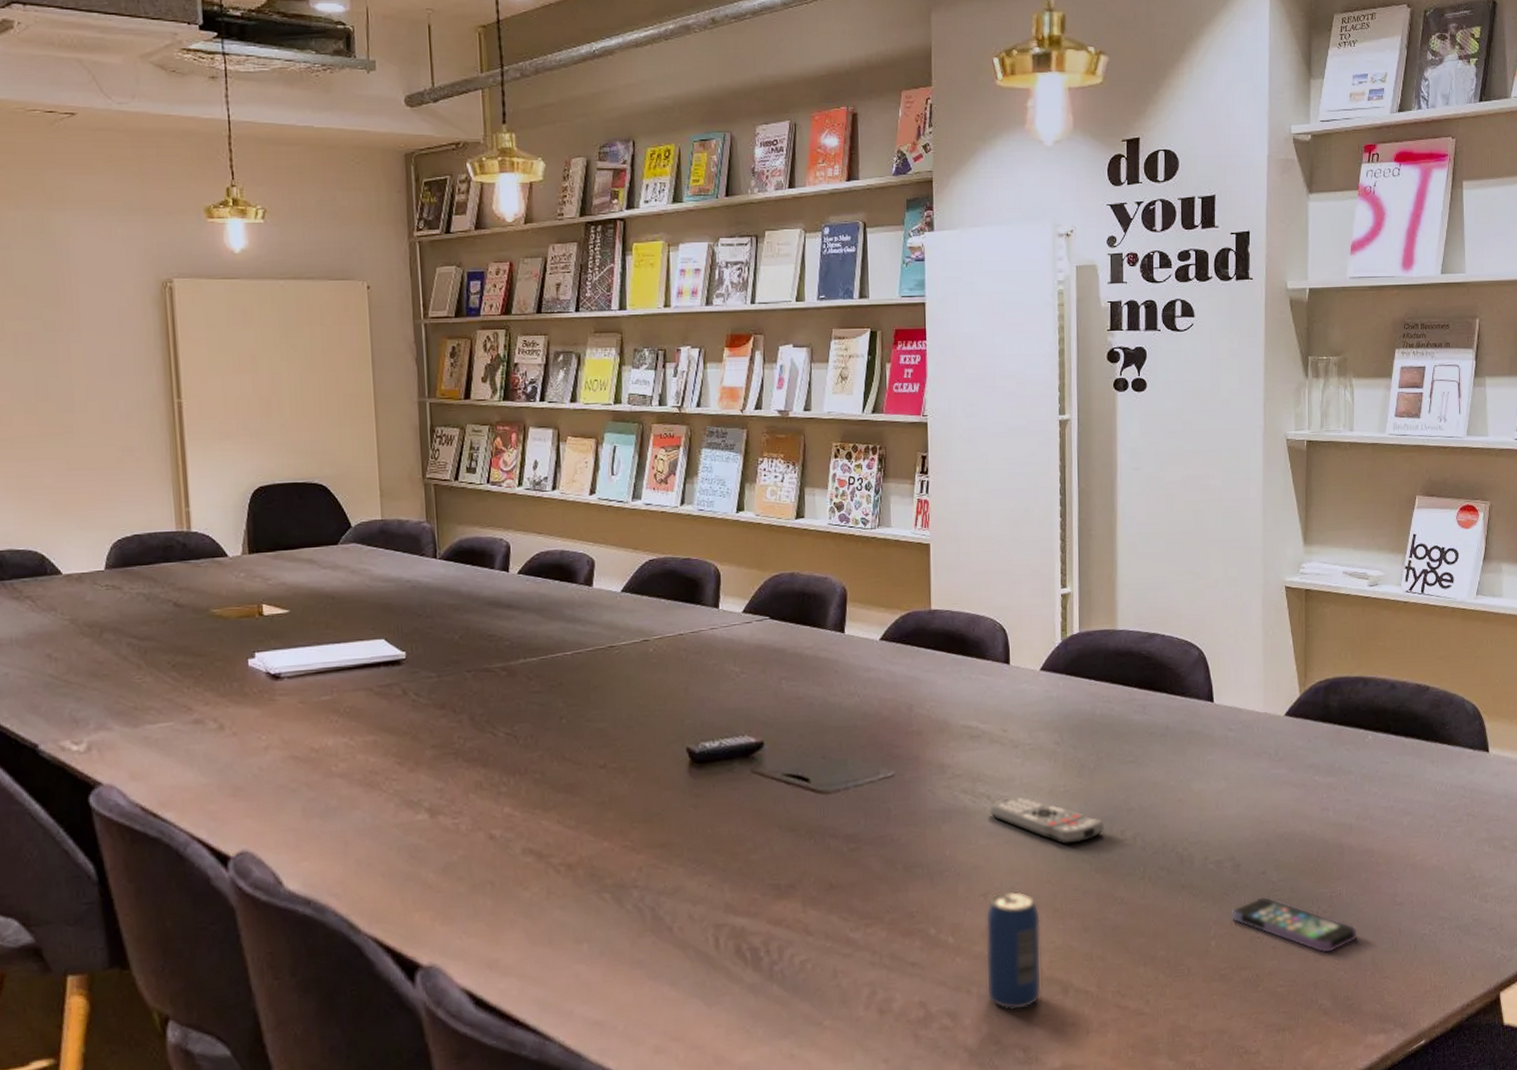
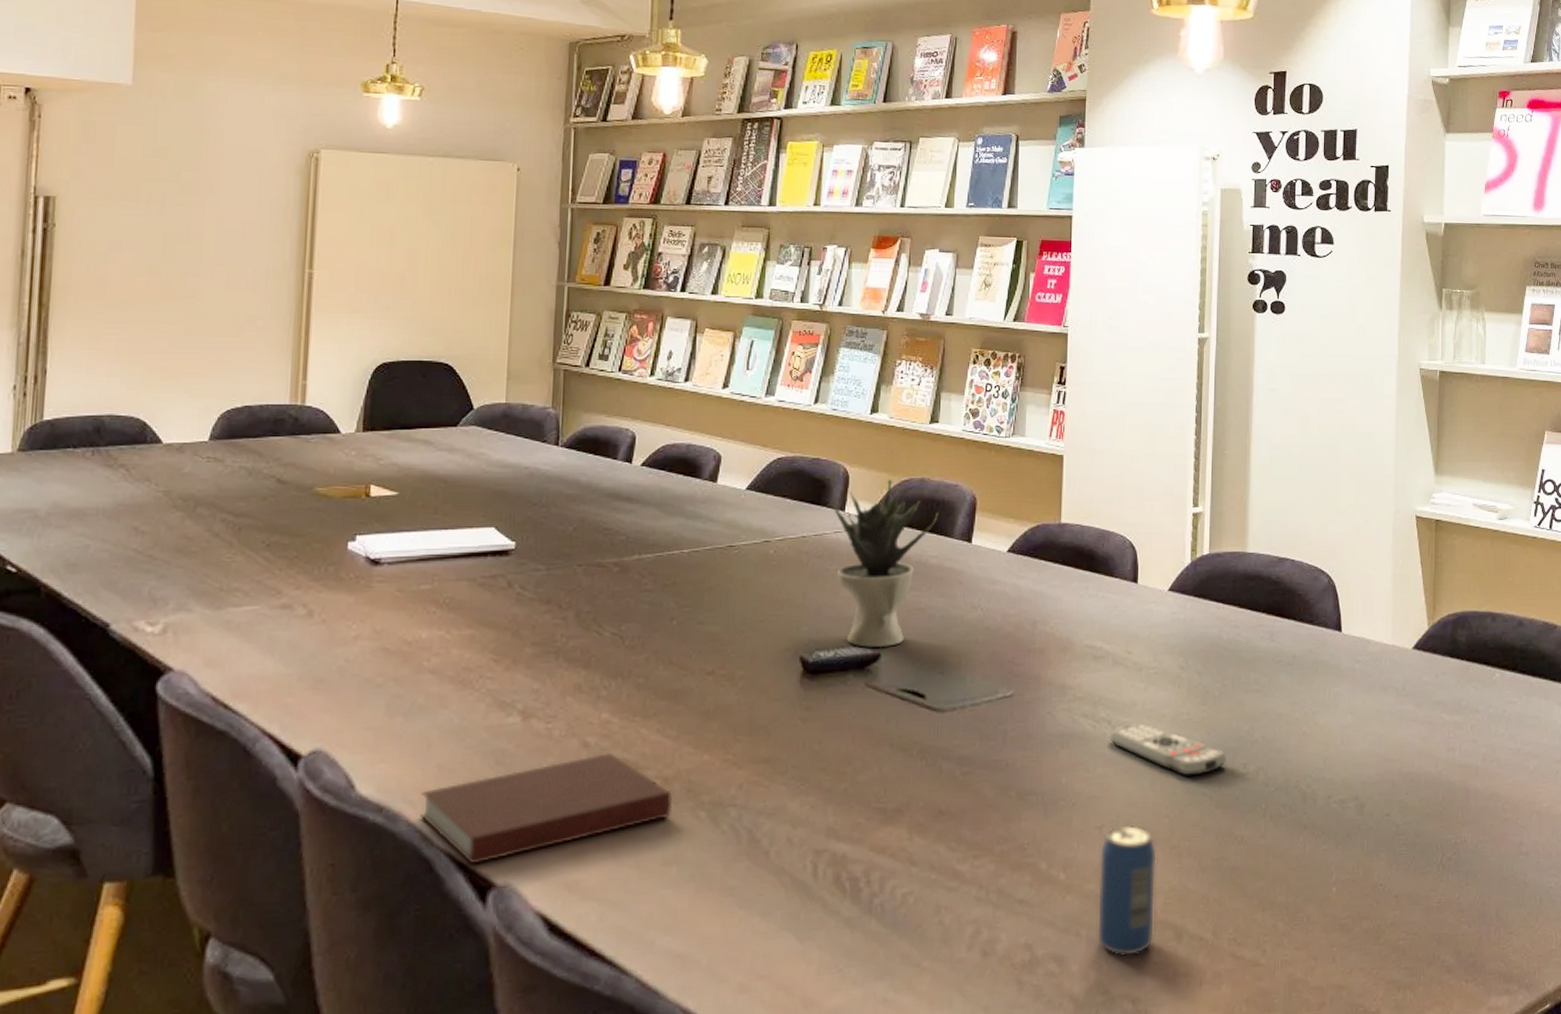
notebook: none [344,843,579,949] -> present [420,752,673,865]
potted plant: none [707,575,810,737] -> present [833,479,939,648]
smartphone: present [1231,896,1356,953] -> none [1353,840,1481,904]

